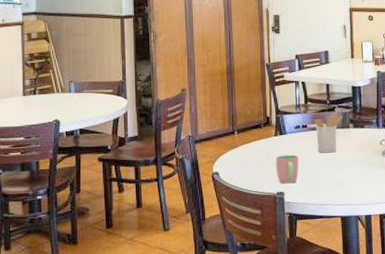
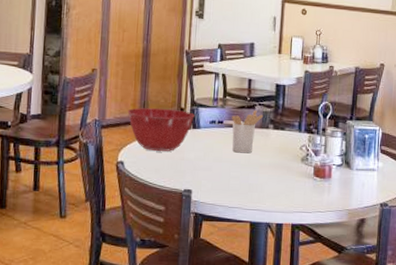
mixing bowl: none [218,119,280,159] -> present [127,108,194,151]
cup: present [275,155,299,184] -> none [185,150,211,182]

